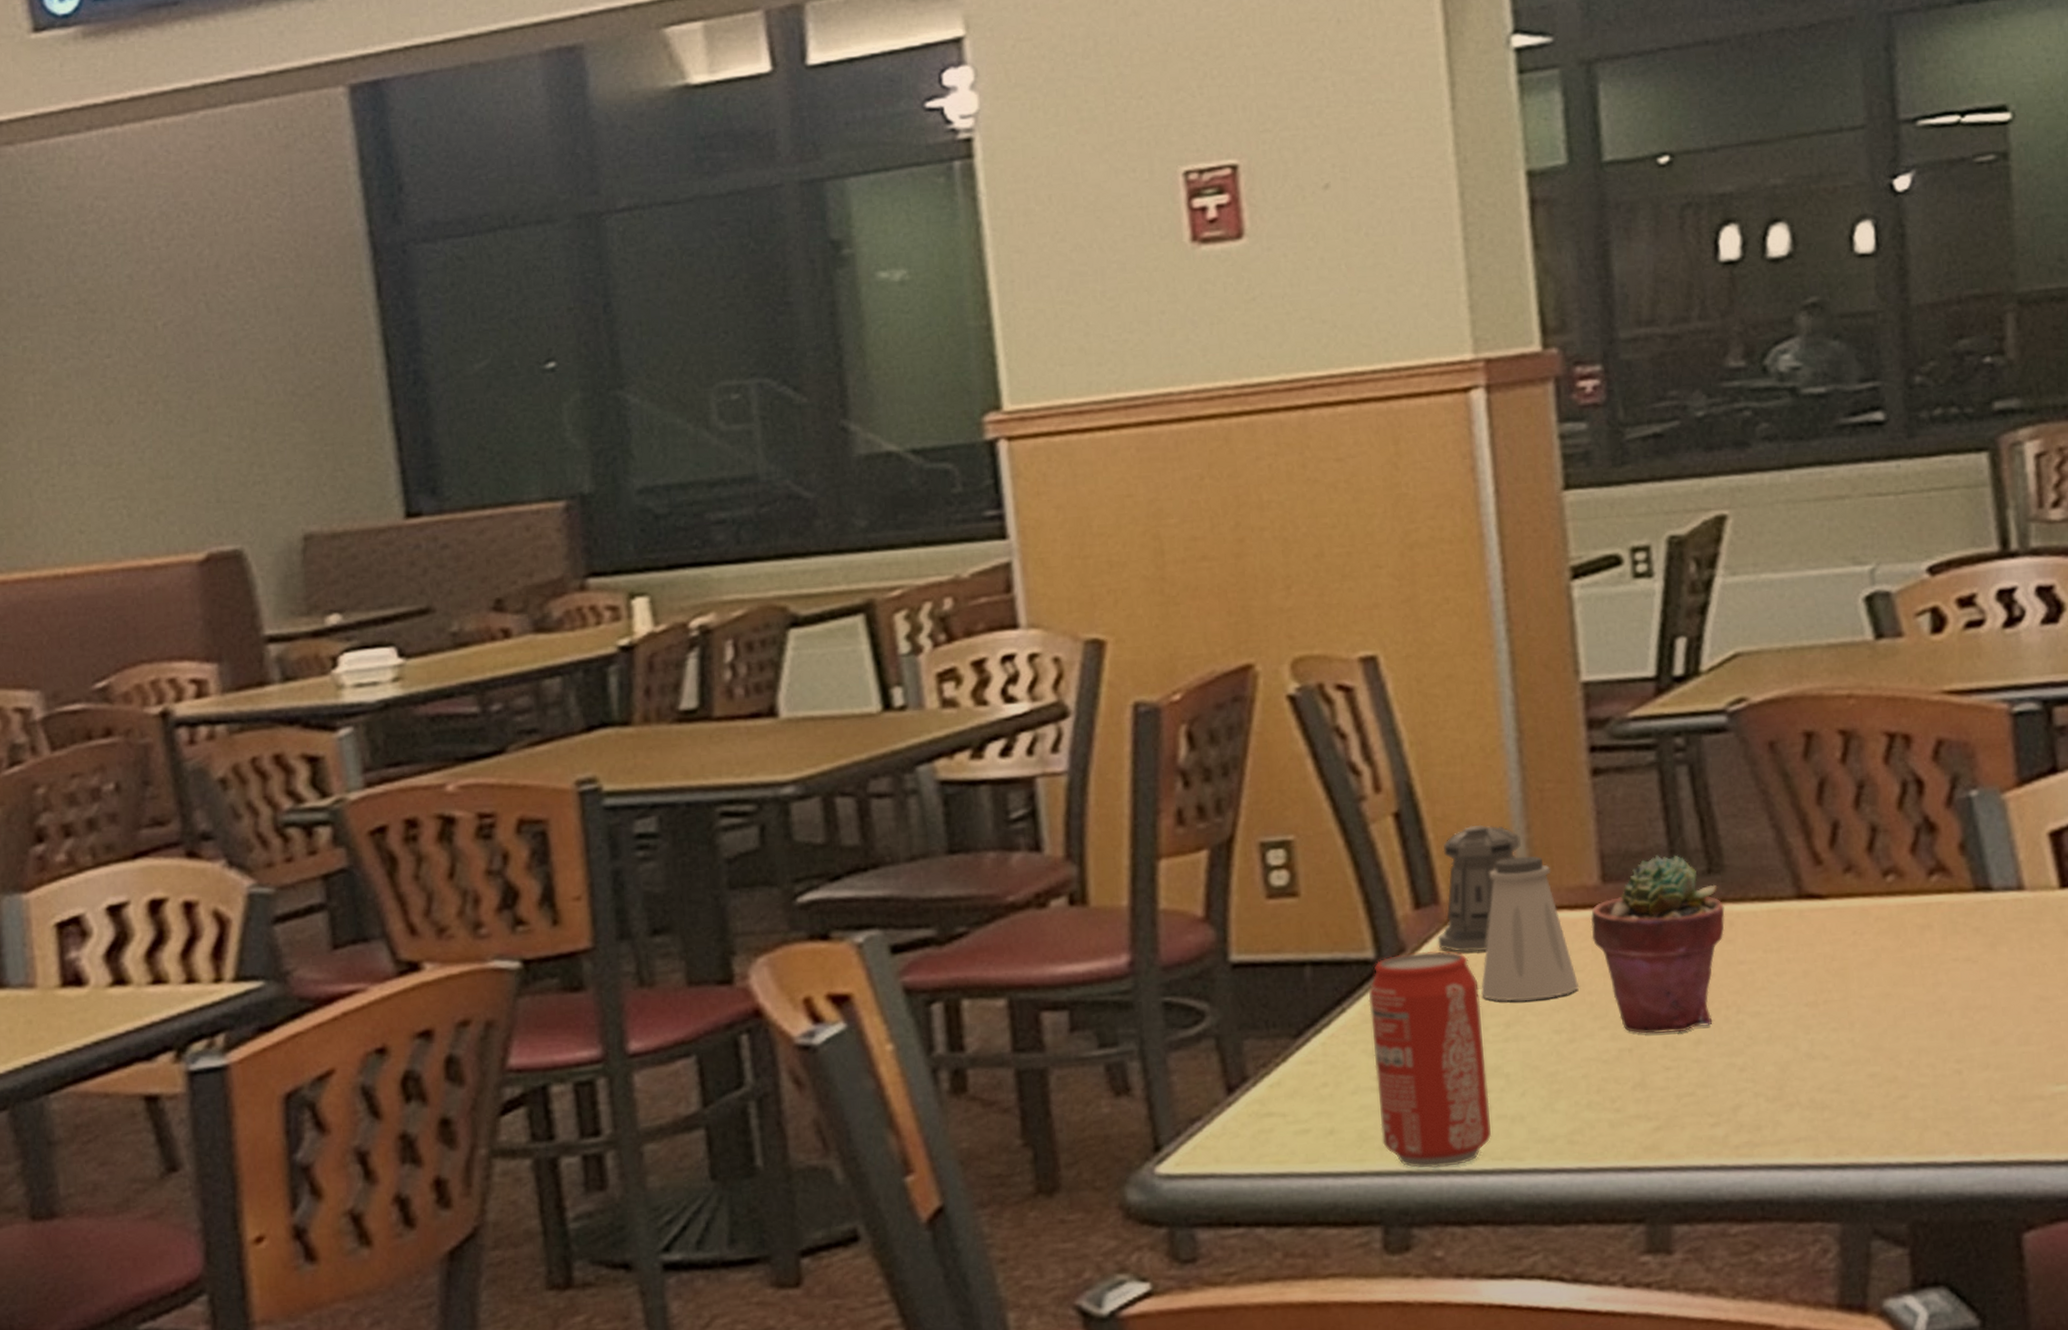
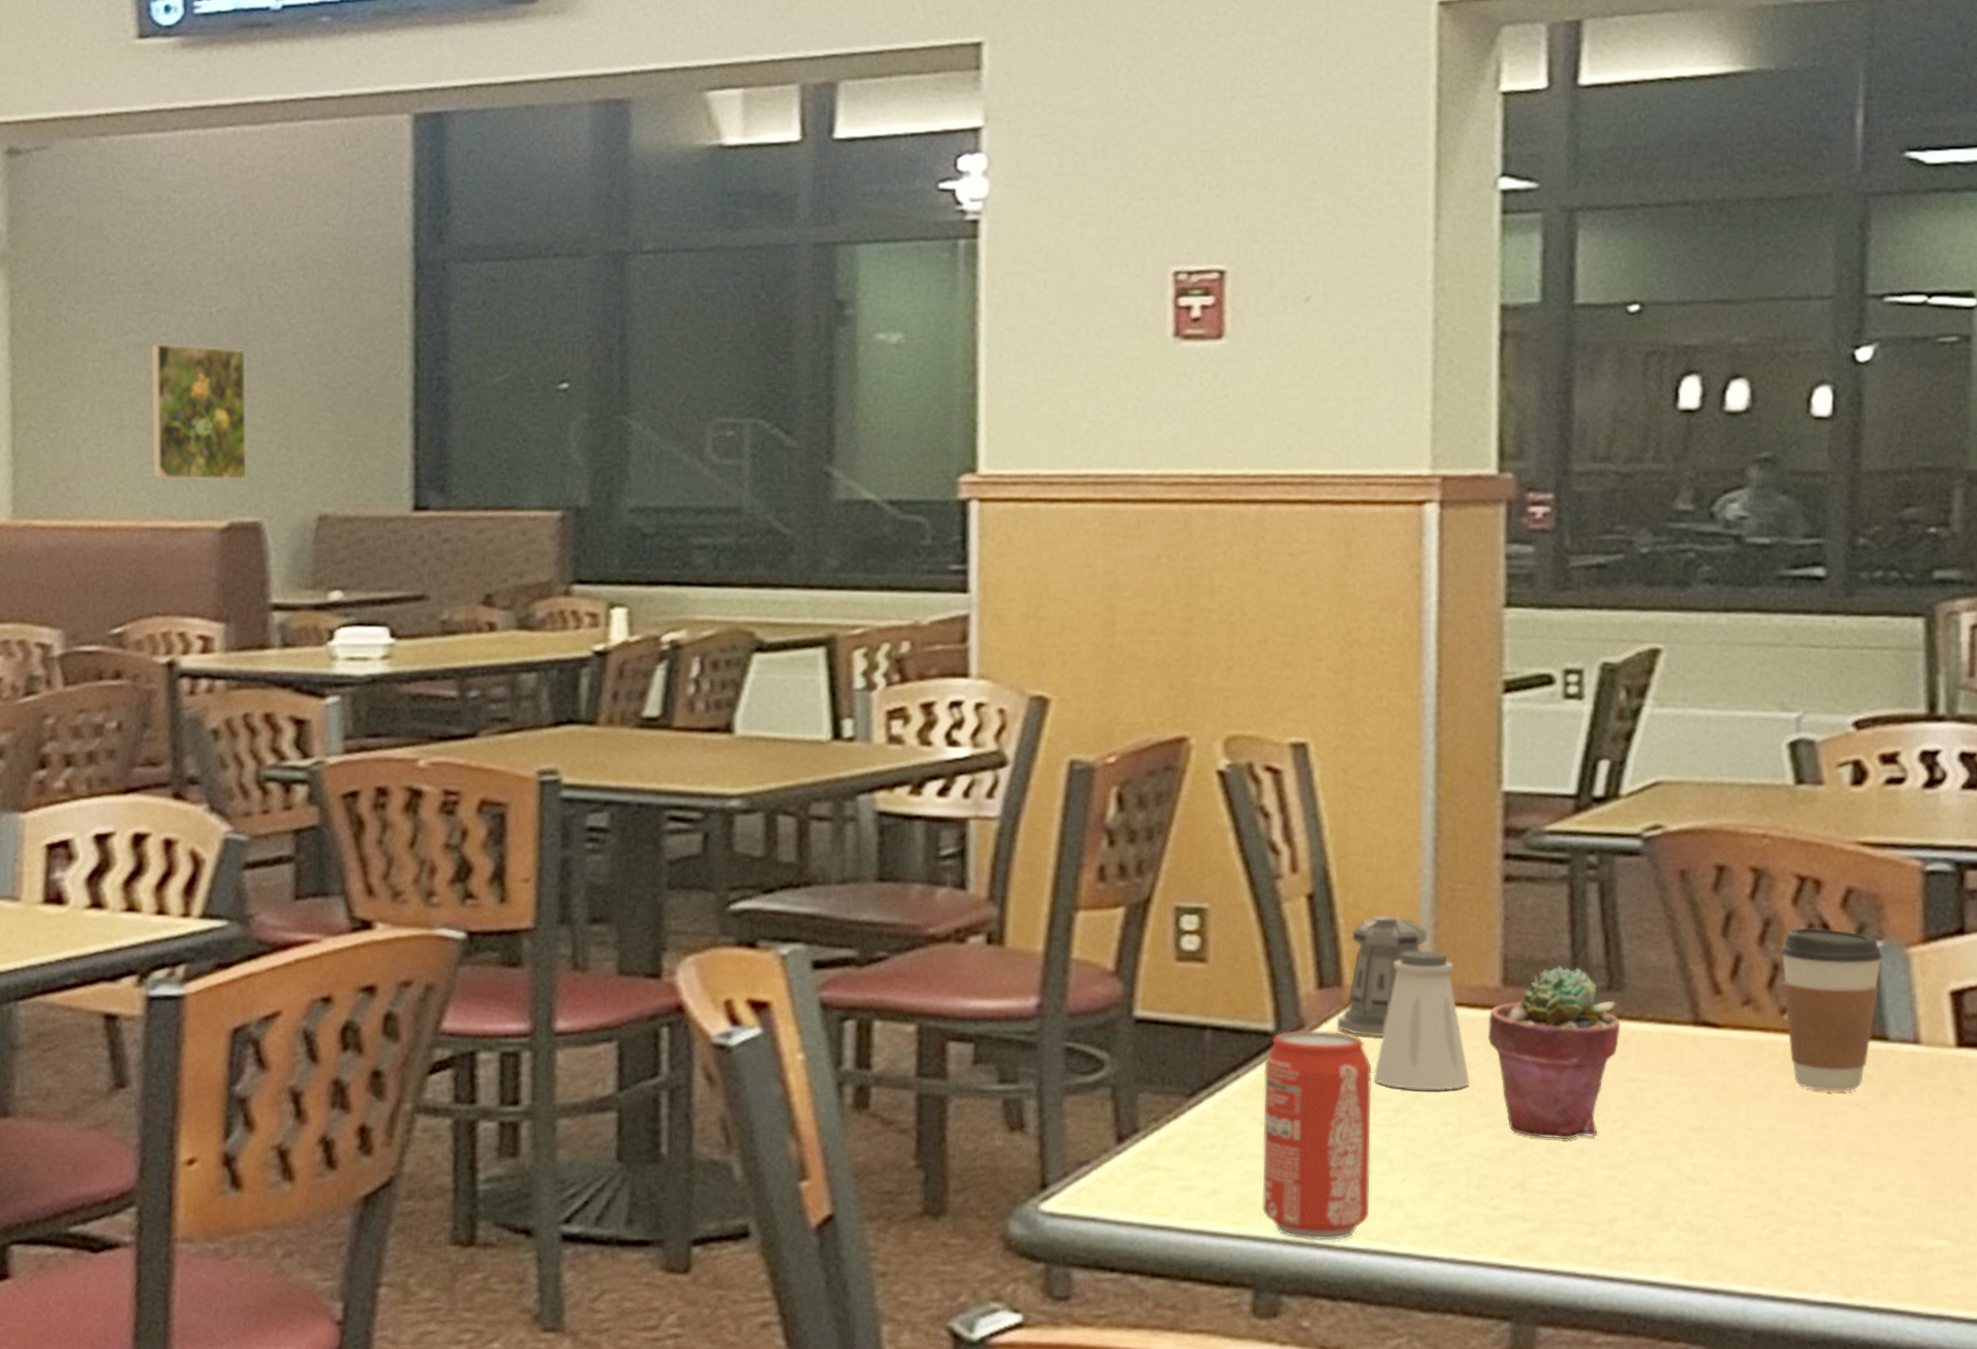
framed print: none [95,363,220,515] -> present [150,343,248,481]
coffee cup: none [1877,783,1980,950] -> present [1781,927,1883,1092]

